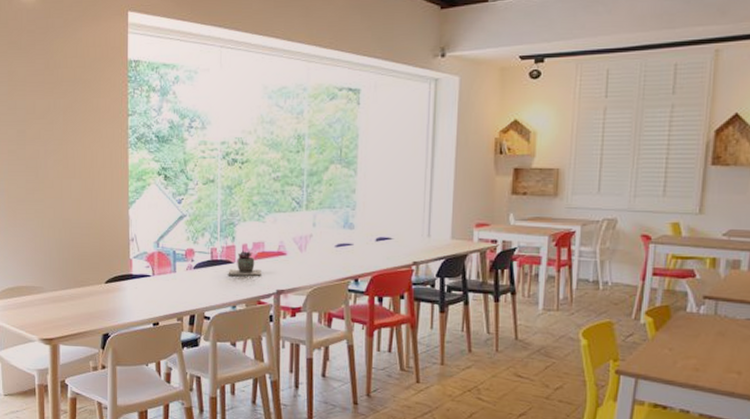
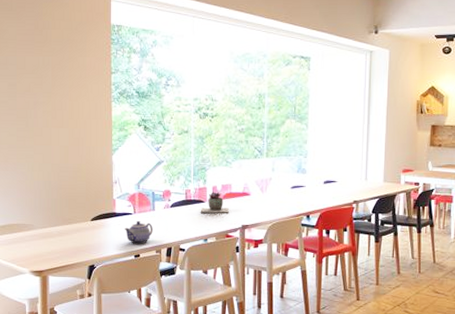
teapot: none [142,283,174,311] -> present [124,220,153,244]

